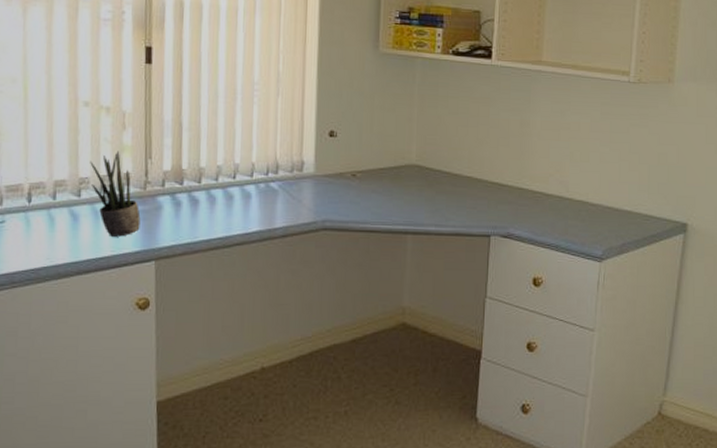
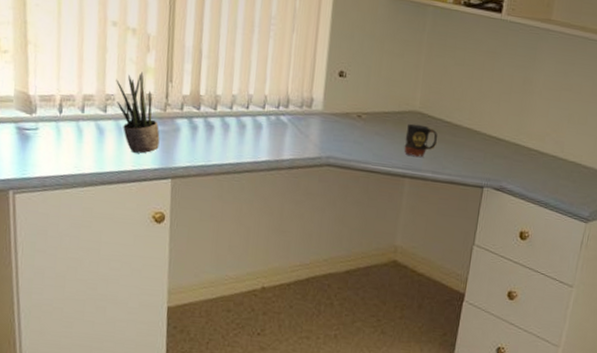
mug: none [403,177,438,212] -> present [404,123,437,157]

